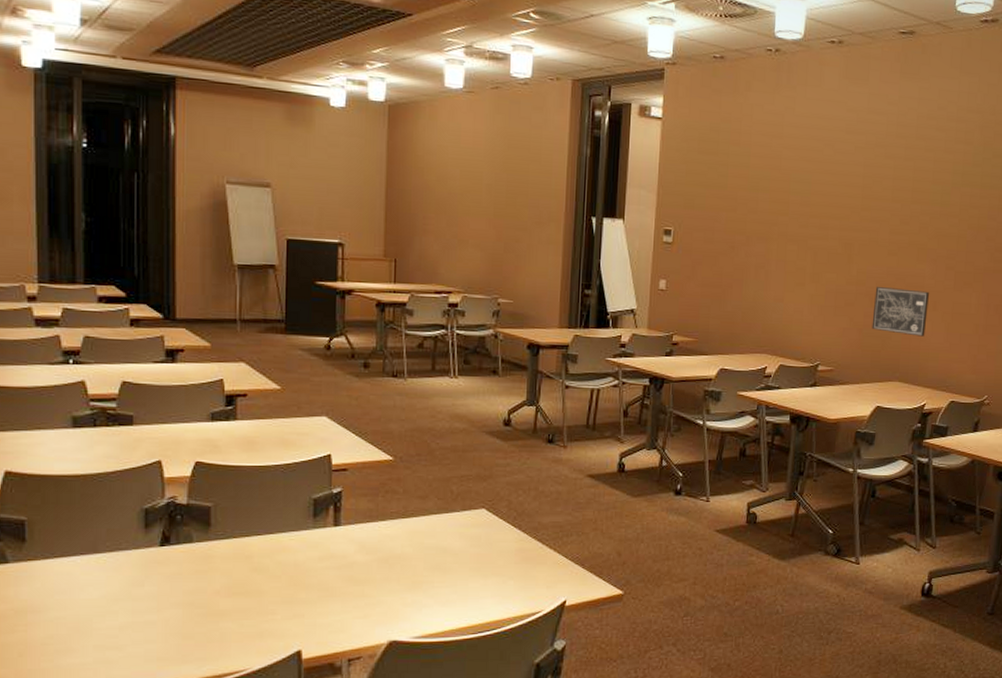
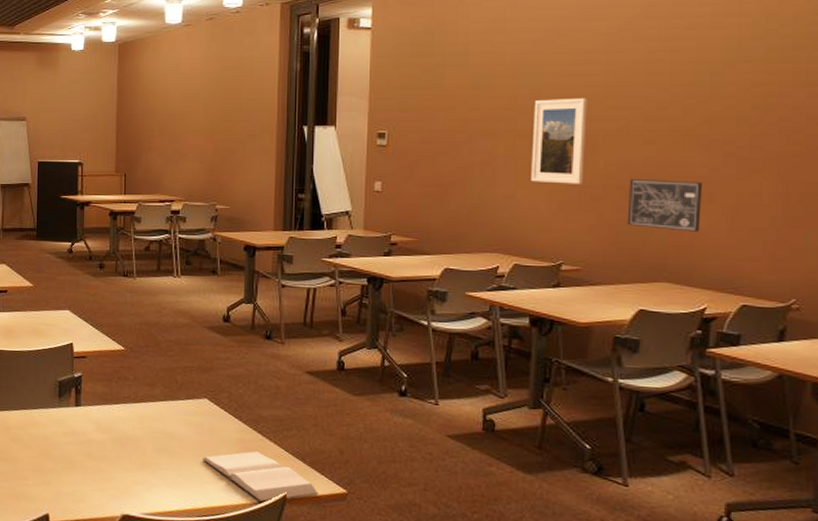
book: none [479,560,596,611] -> present [202,451,318,502]
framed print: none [797,206,847,290] -> present [531,97,587,184]

